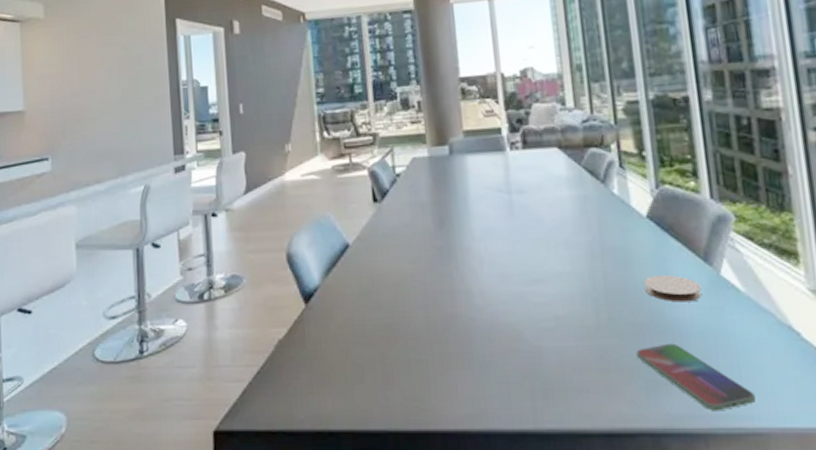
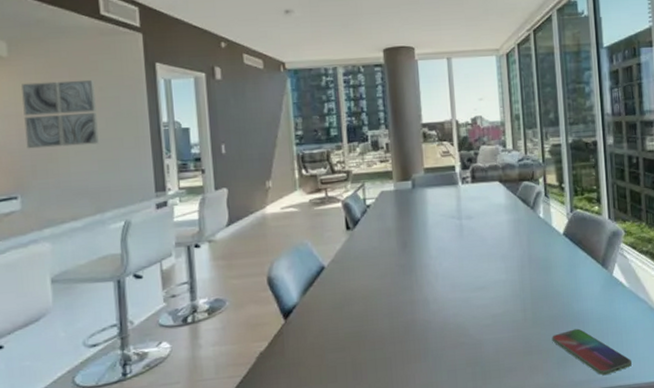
wall art: none [55,38,122,110] -> present [21,79,99,149]
coaster: present [644,275,703,303] -> none [559,278,600,298]

